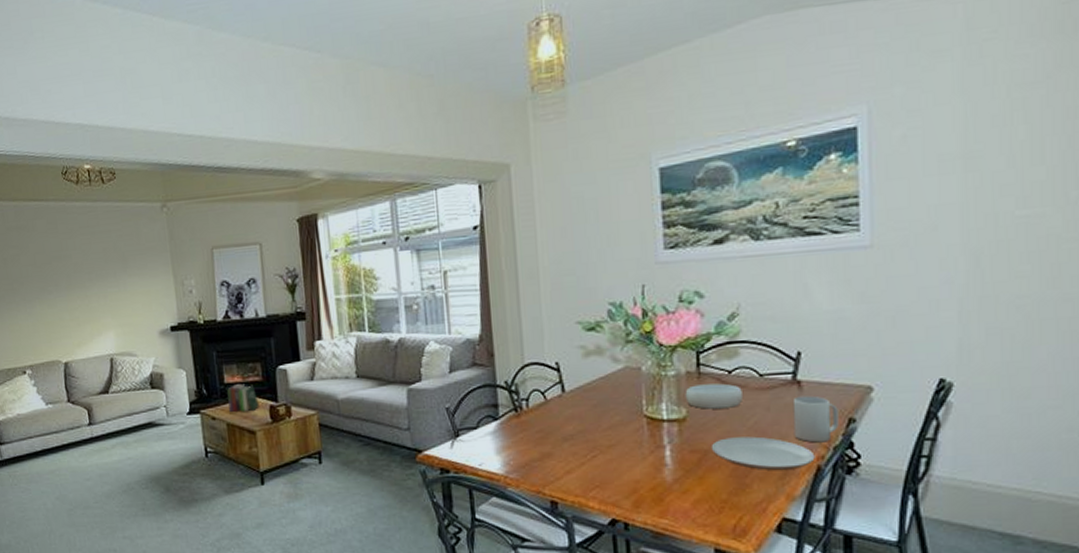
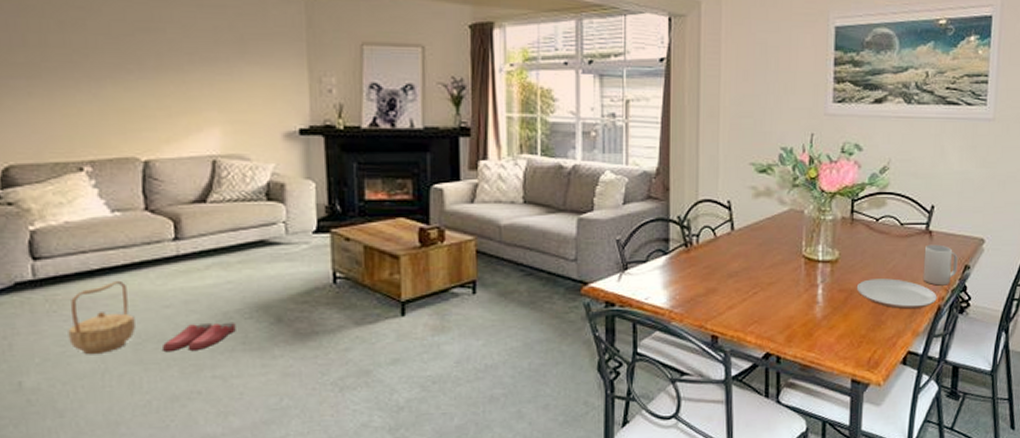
basket: none [25,459,68,518] -> present [68,280,135,354]
slippers: none [87,491,137,516] -> present [163,322,236,351]
books: present [227,384,259,413] -> none [367,202,406,234]
bowl: present [685,383,744,409] -> none [839,230,887,252]

